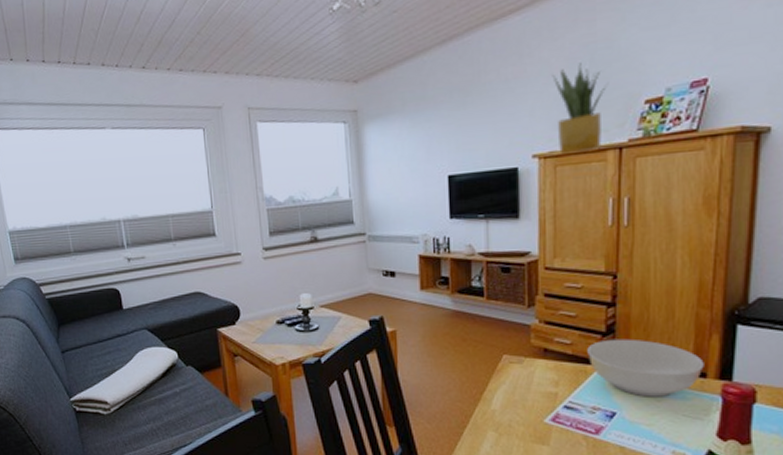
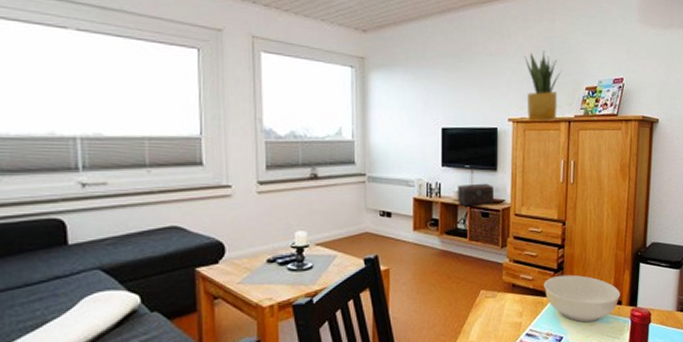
decorative box: none [470,234,518,262] -> present [458,183,495,207]

